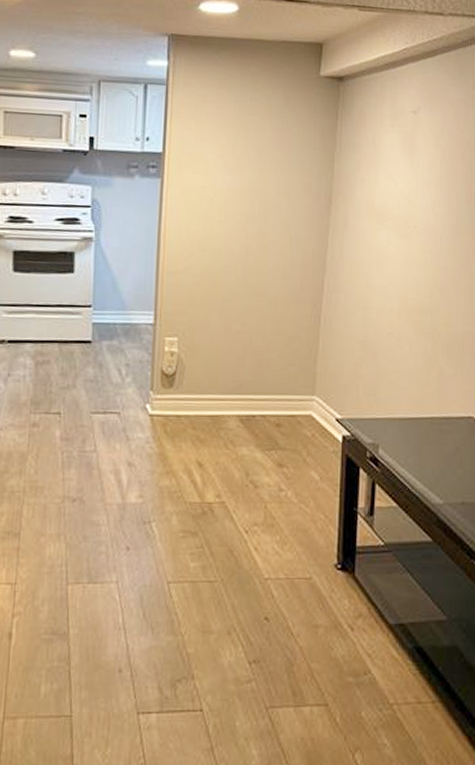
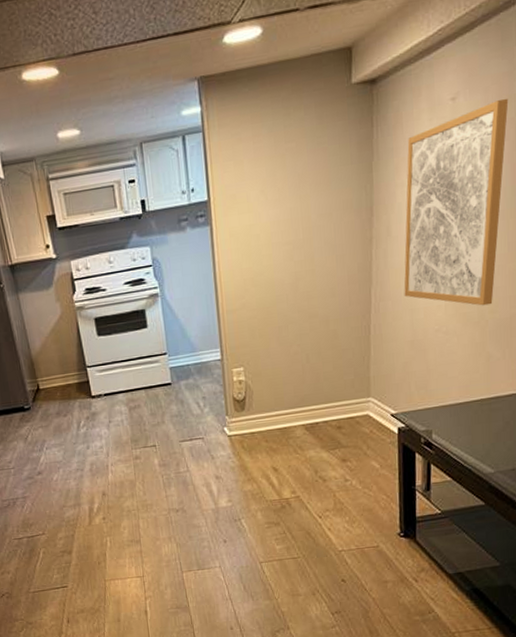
wall art: none [358,122,465,317] -> present [404,98,509,306]

